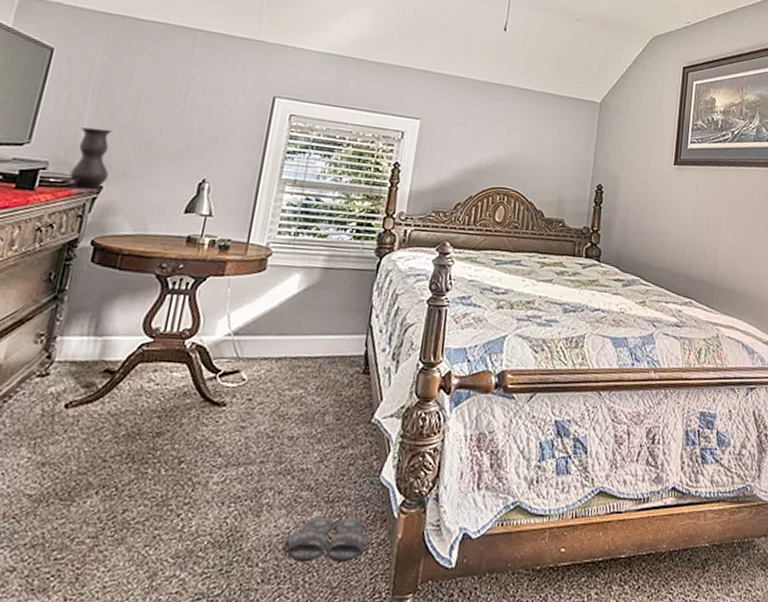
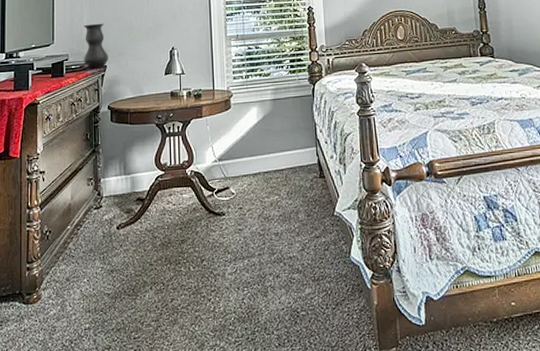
slippers: present [286,516,370,561] -> none [291,291,352,328]

